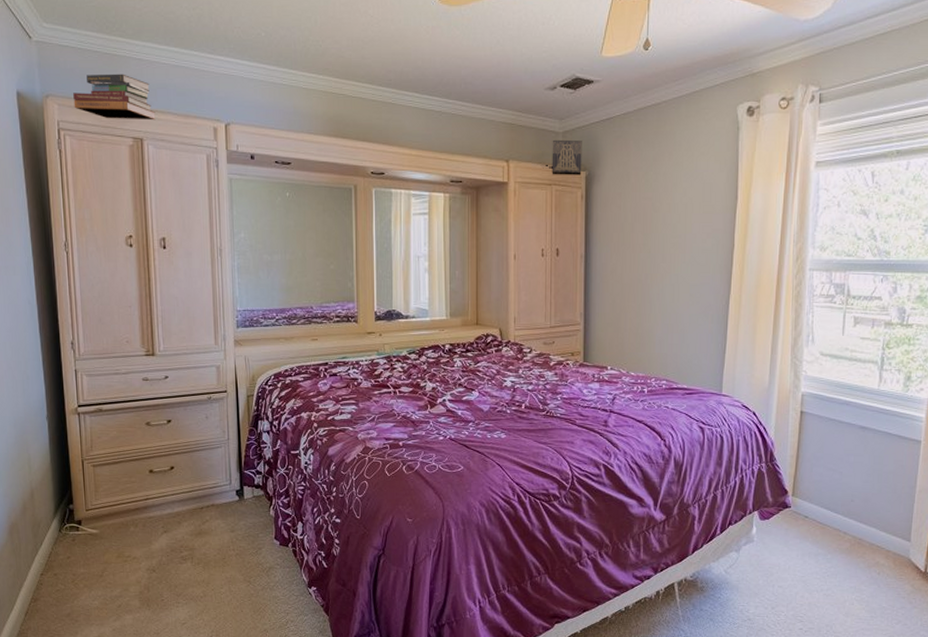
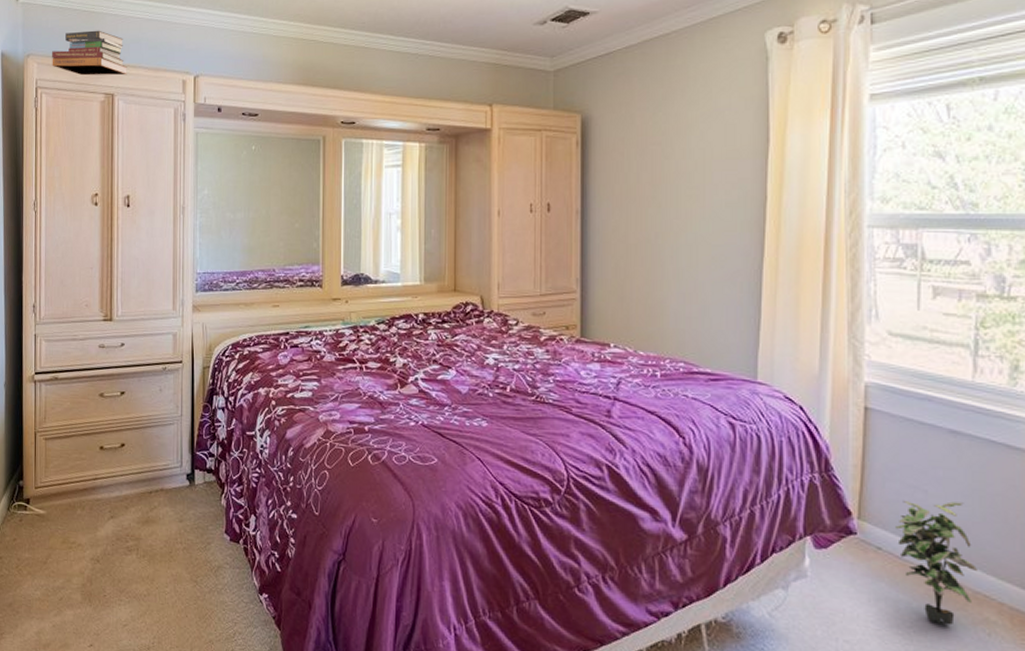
decorative box: present [551,139,582,175] -> none [541,79,577,120]
potted plant: none [819,479,873,569] -> present [896,501,977,626]

